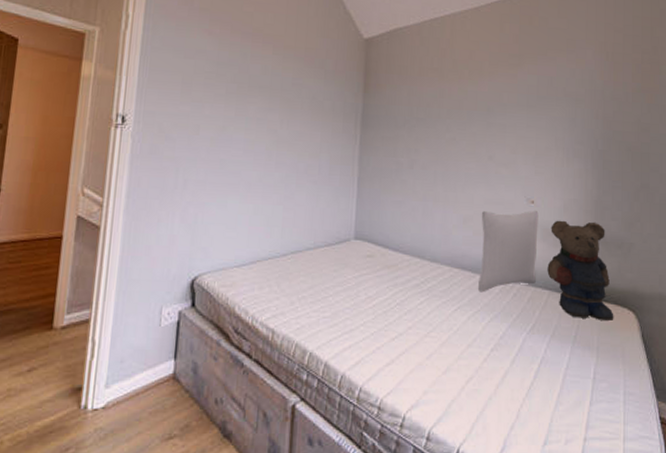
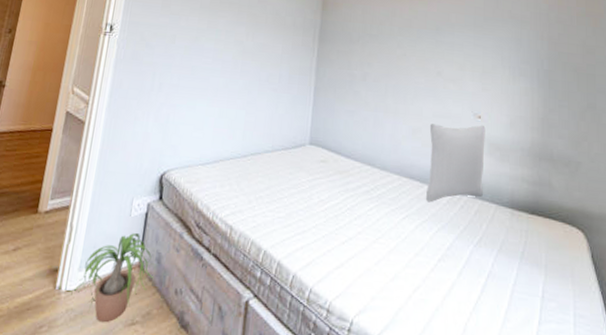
potted plant: none [93,344,189,440] -> present [66,233,153,323]
teddy bear: present [547,220,614,322] -> none [494,135,562,240]

